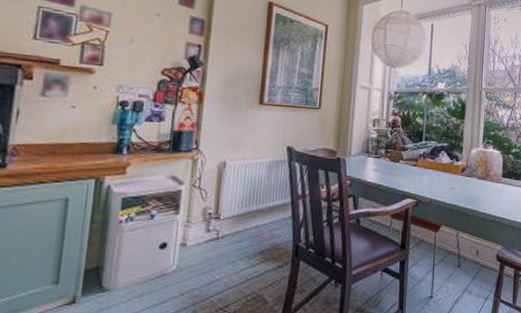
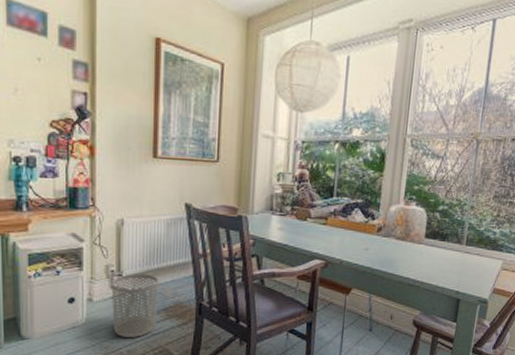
waste bin: none [205,216,257,284] -> present [111,274,159,337]

